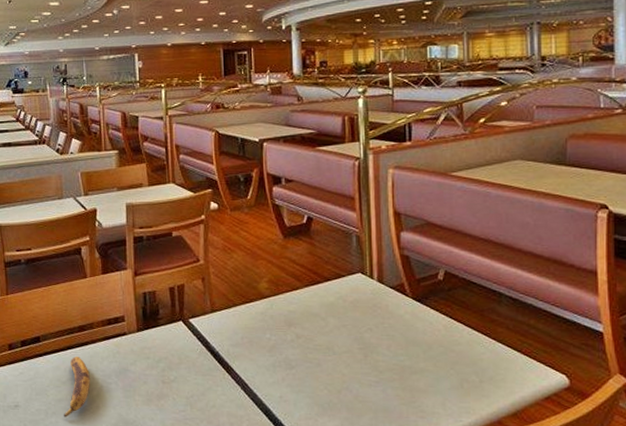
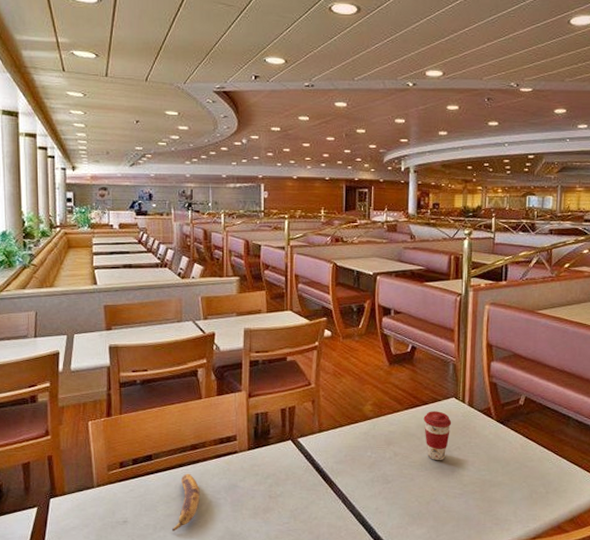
coffee cup: none [326,288,360,344] -> present [423,411,452,461]

